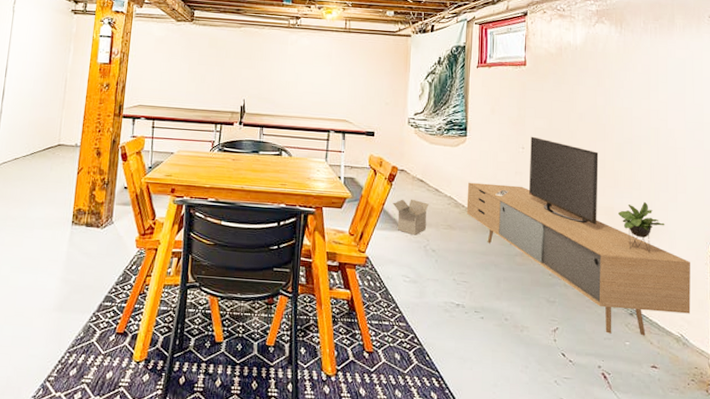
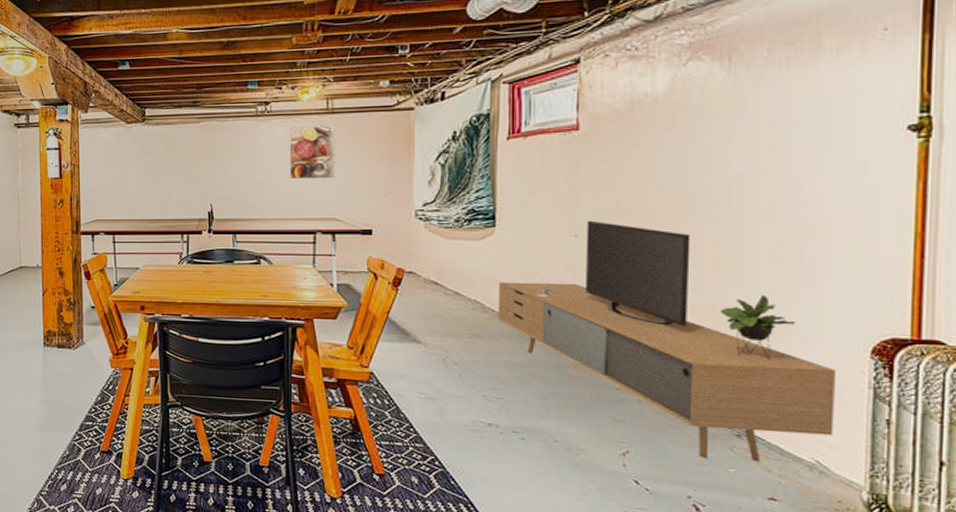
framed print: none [311,38,351,87] -> present [289,124,335,180]
cardboard box: present [392,198,429,236] -> none [400,305,447,347]

